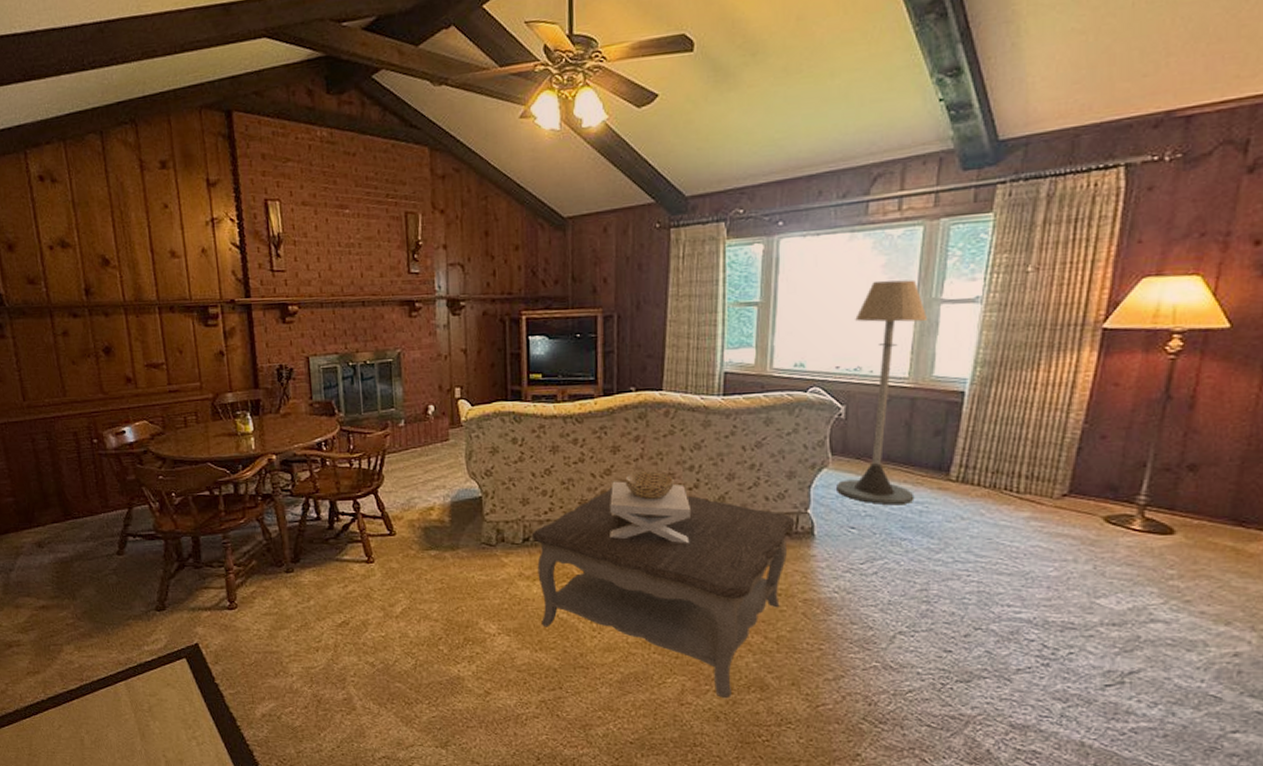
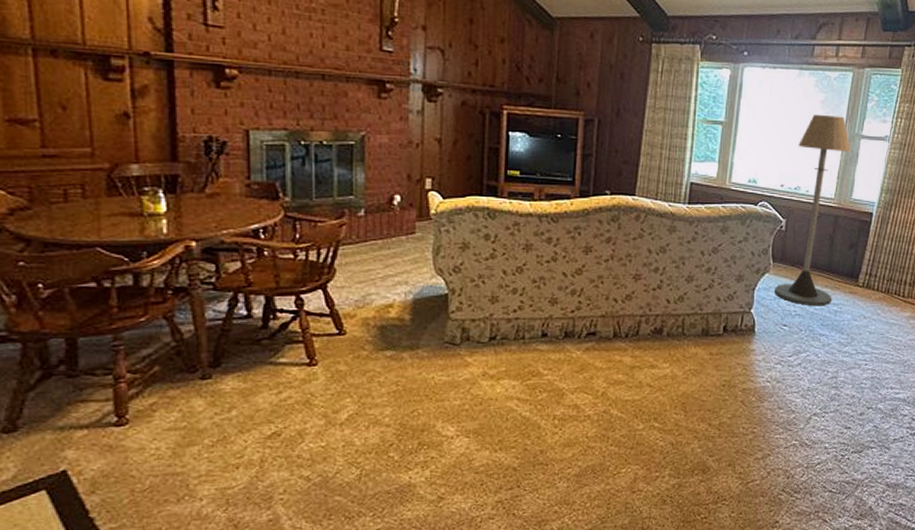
coffee table: present [531,487,795,698] -> none [498,286,741,483]
decorative bowl: present [610,471,692,544] -> none [577,272,654,341]

